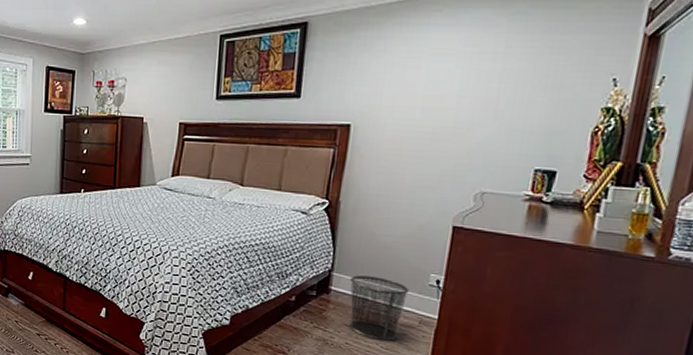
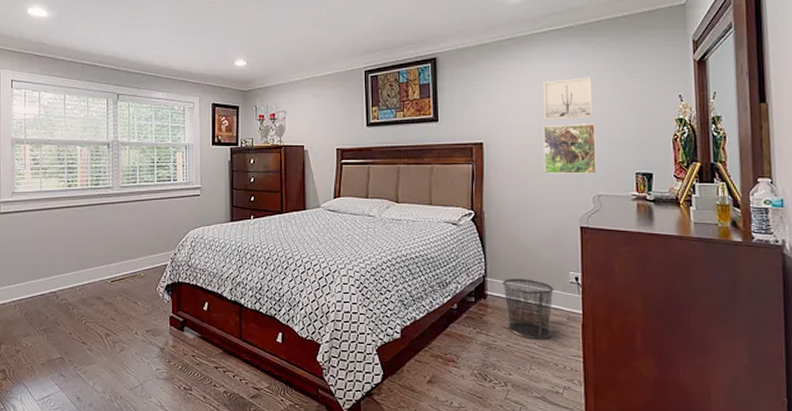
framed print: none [419,108,496,168] -> present [542,124,598,174]
wall art: none [431,51,501,103] -> present [544,77,593,120]

